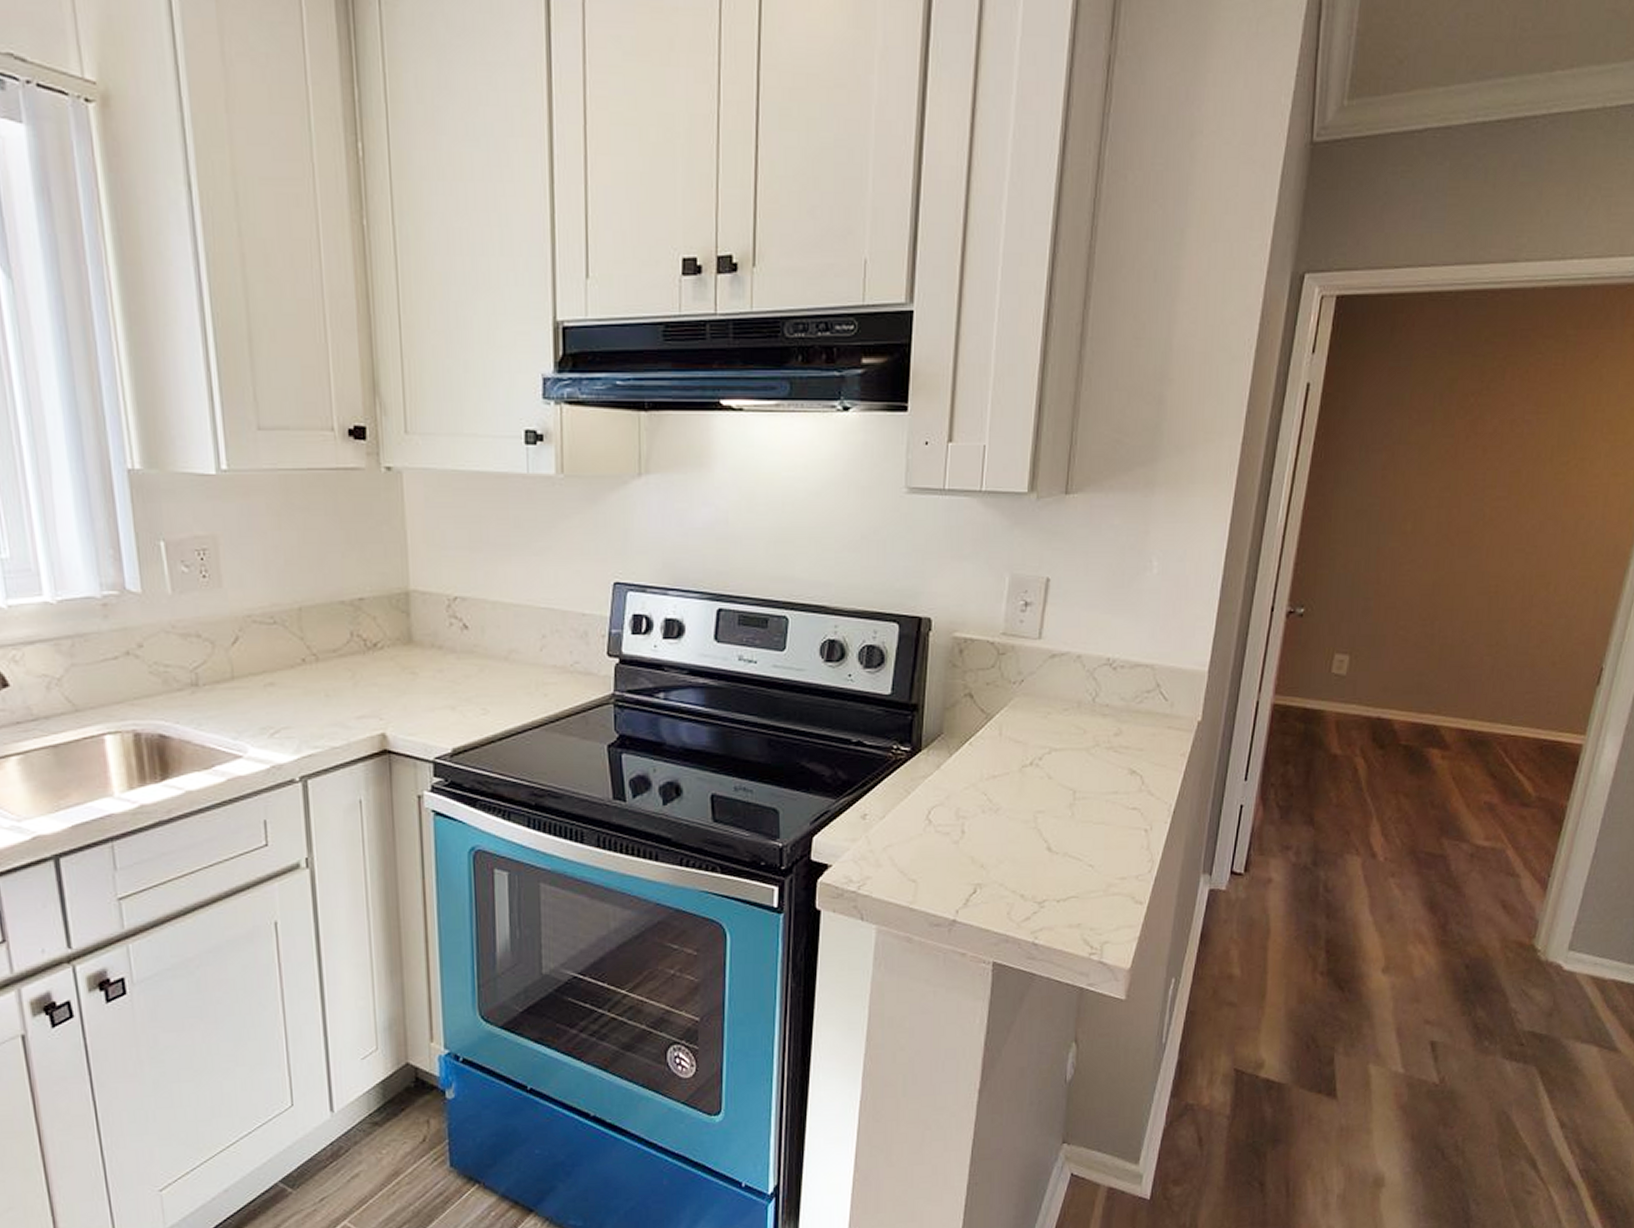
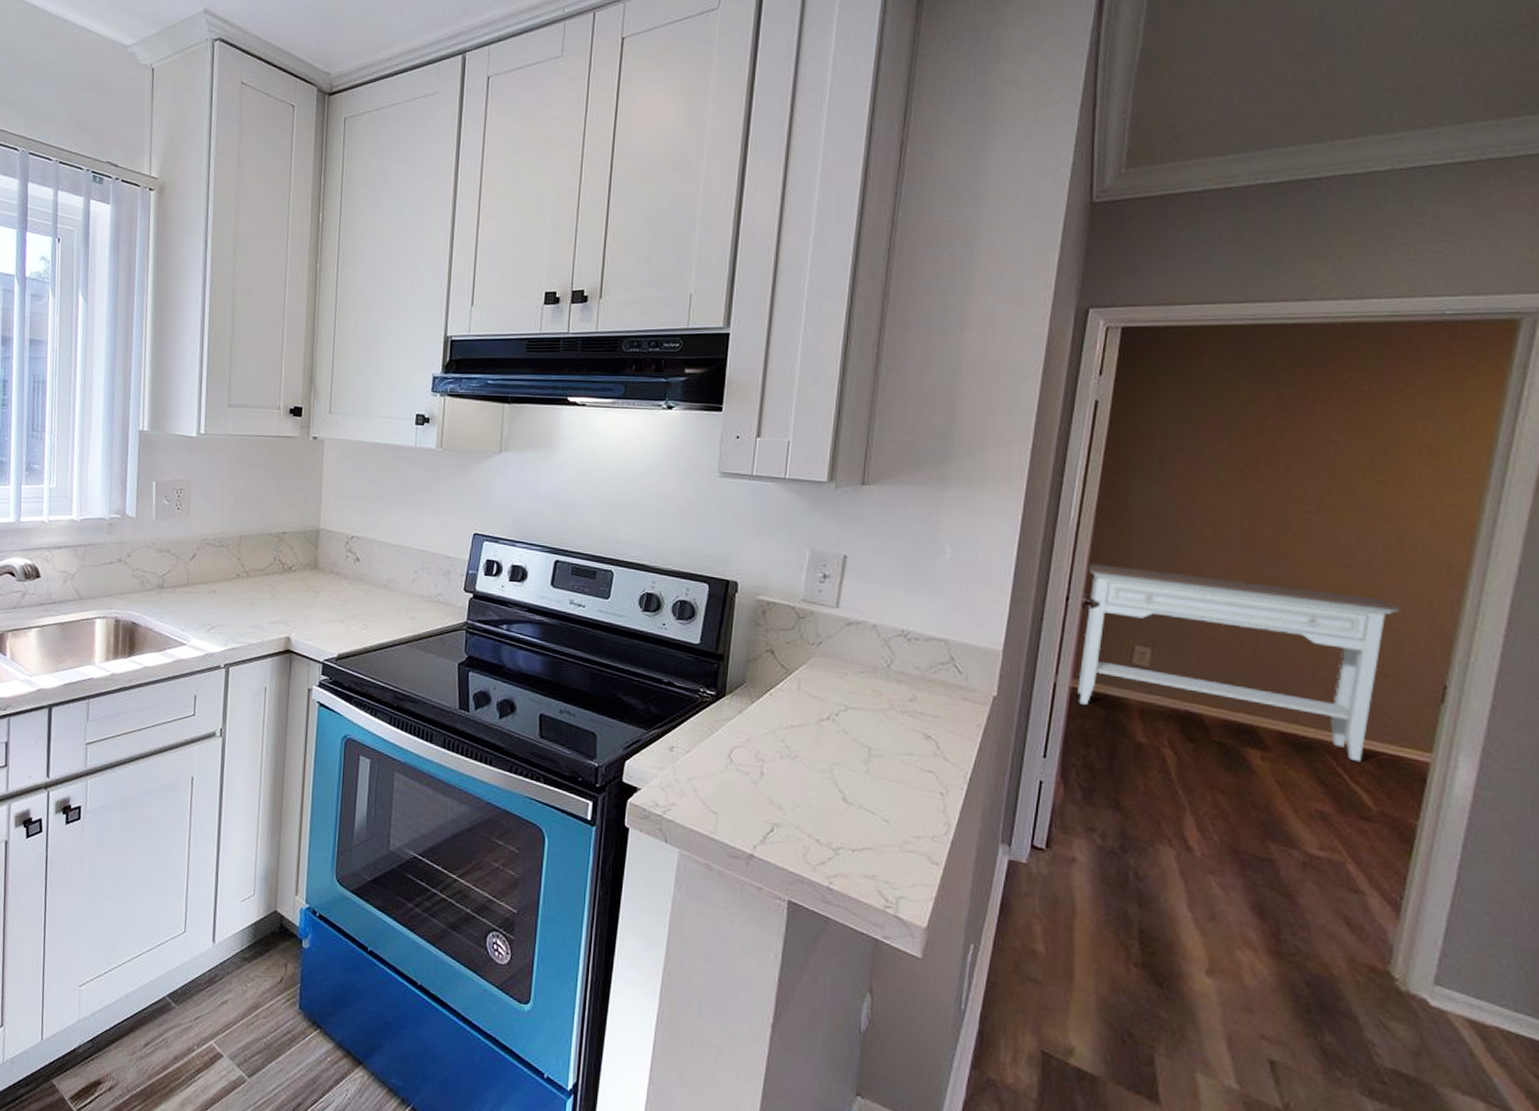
console table: none [1279,568,1574,751] -> present [1078,563,1404,762]

